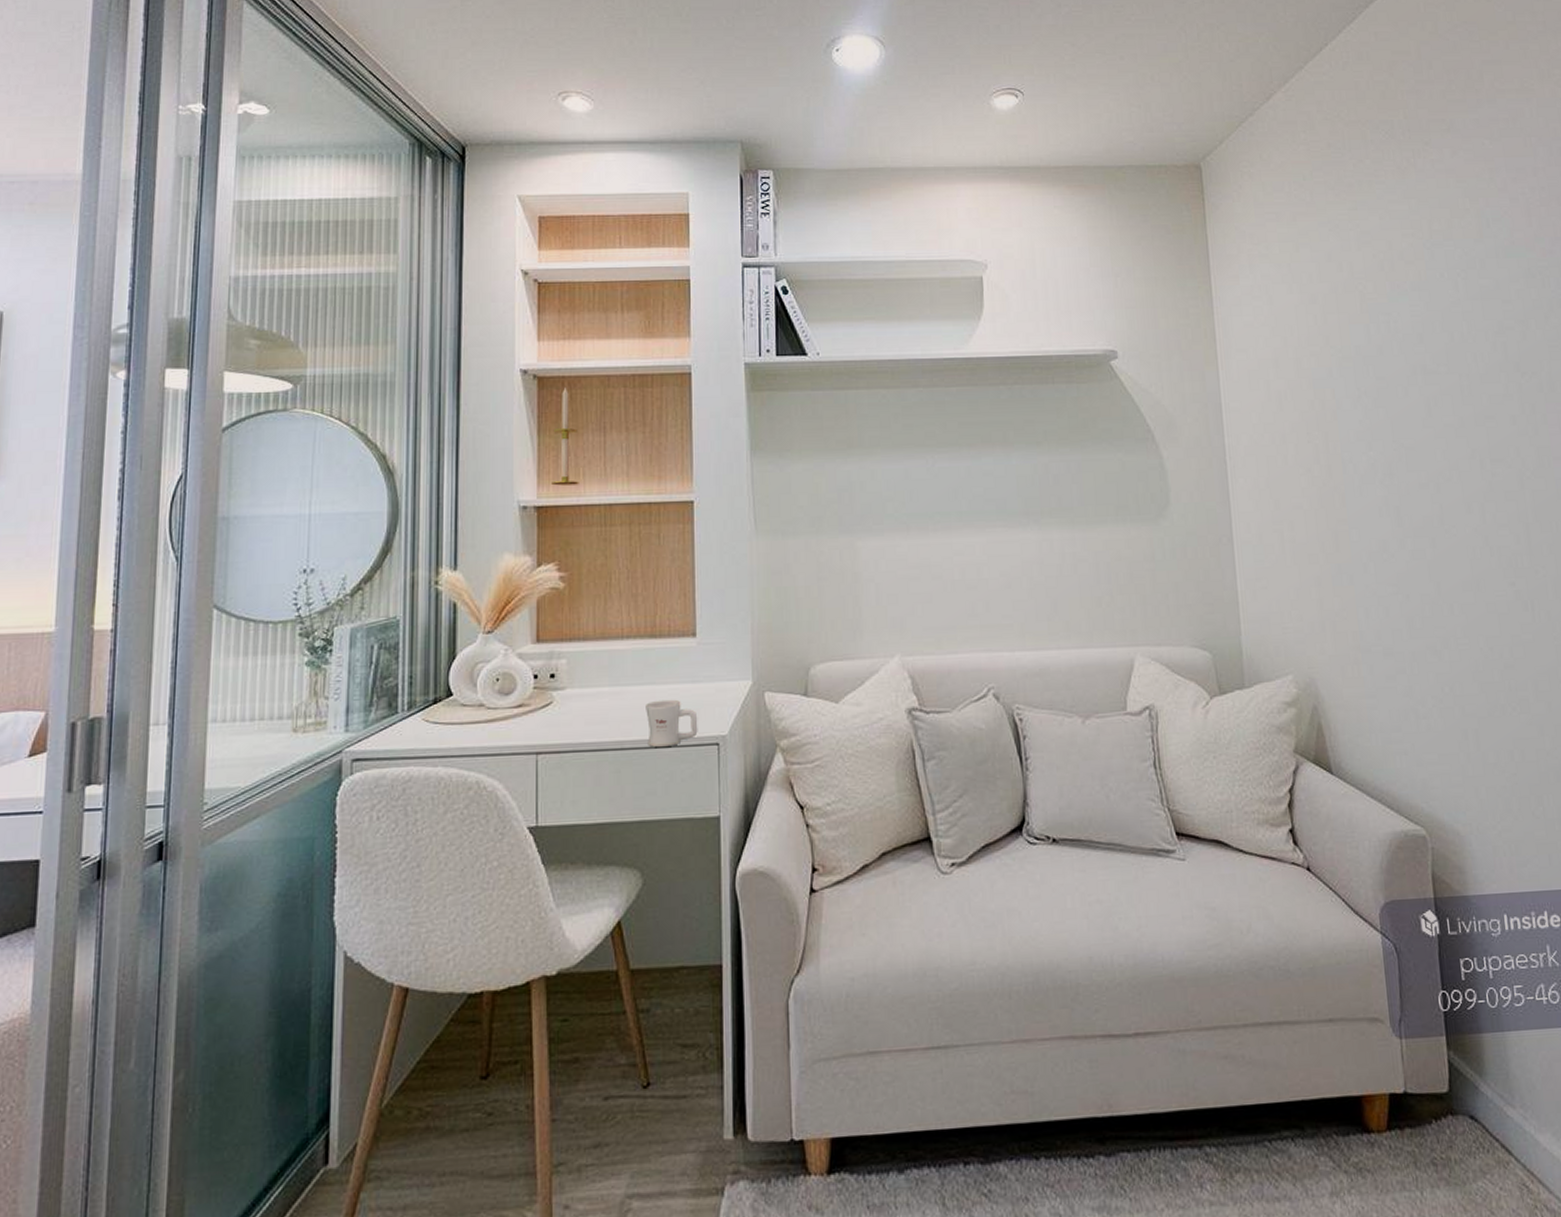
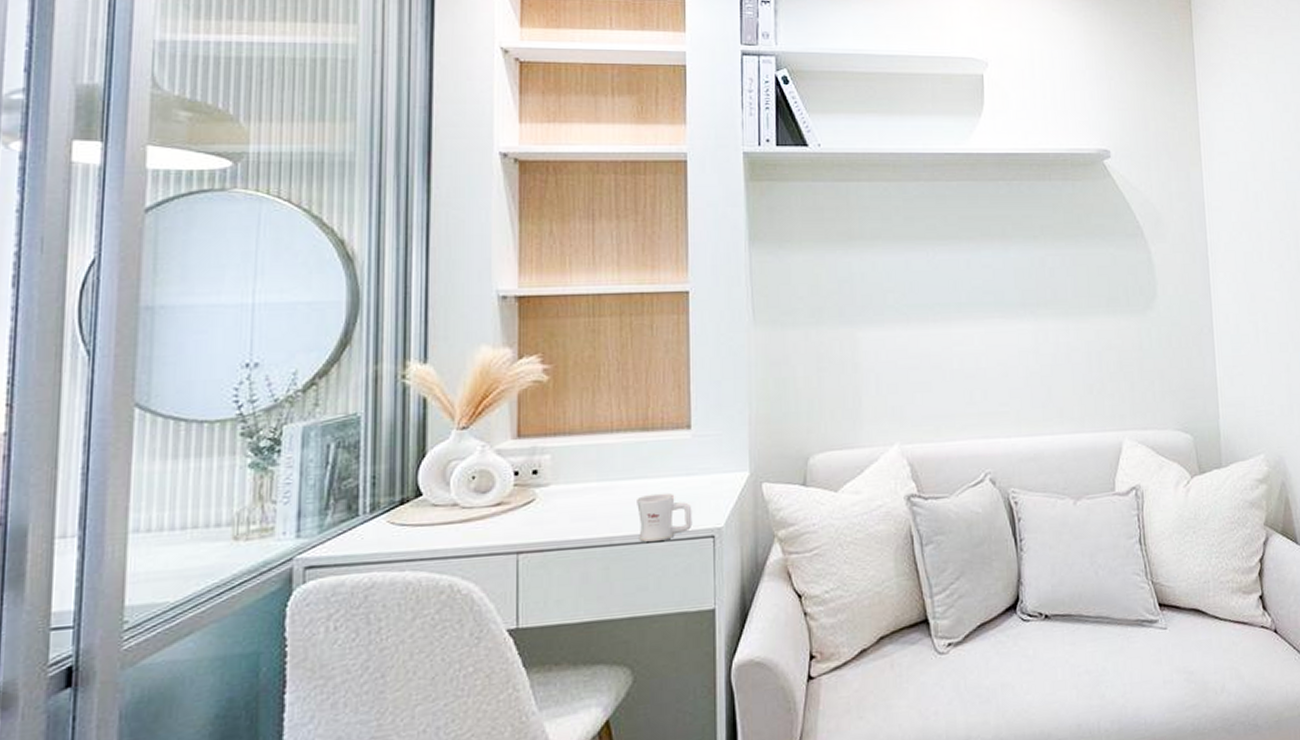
candle: present [551,387,579,486] -> none [534,172,565,275]

